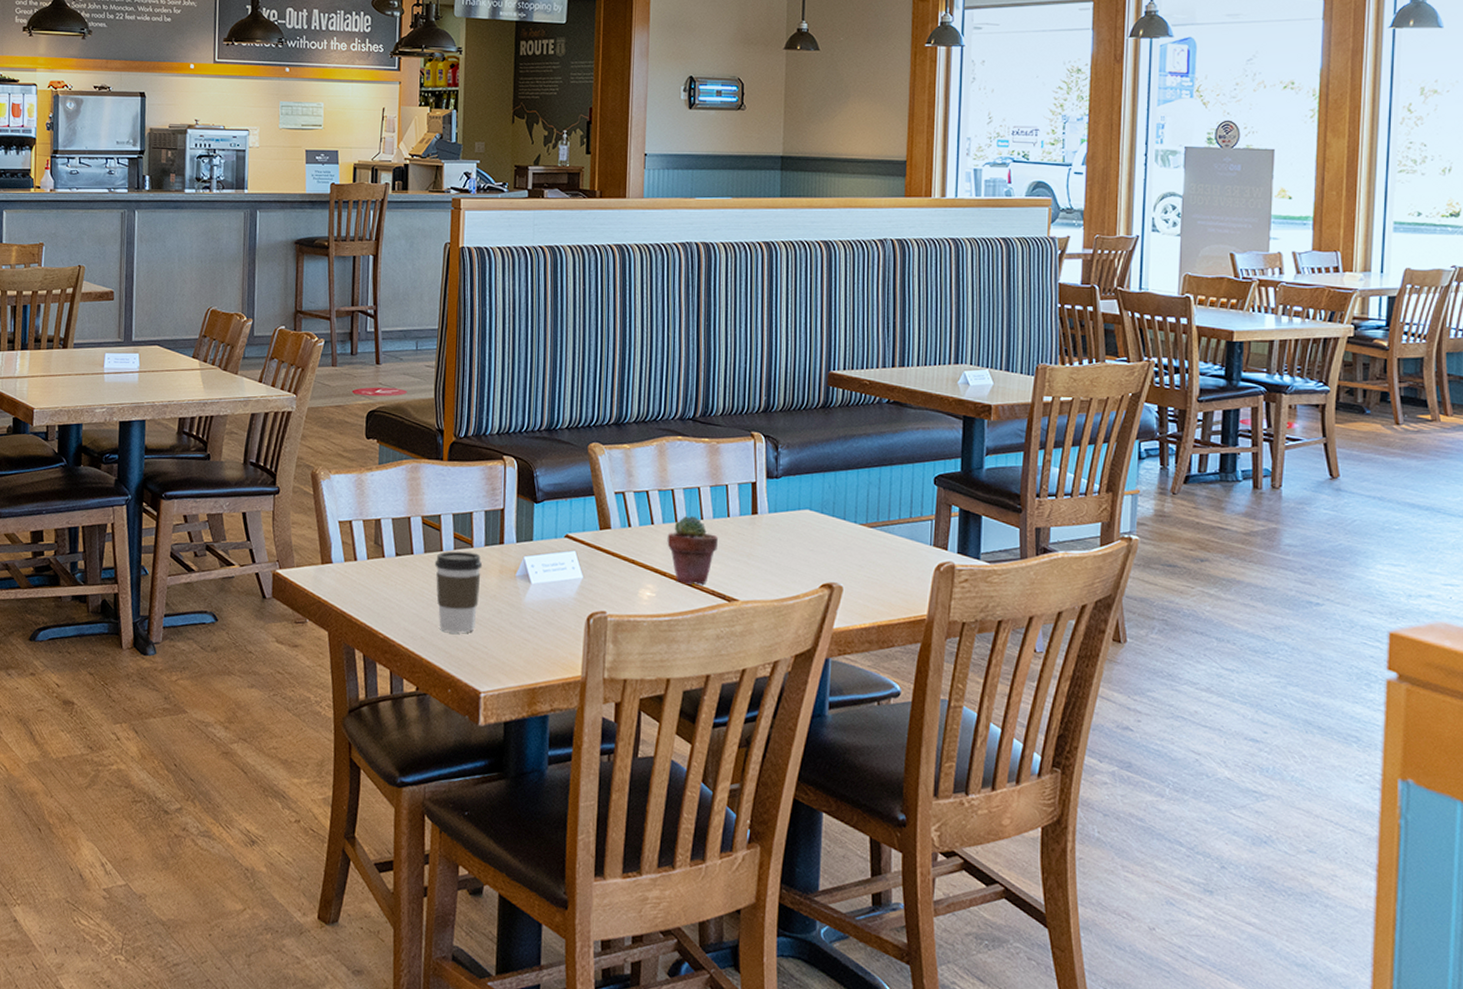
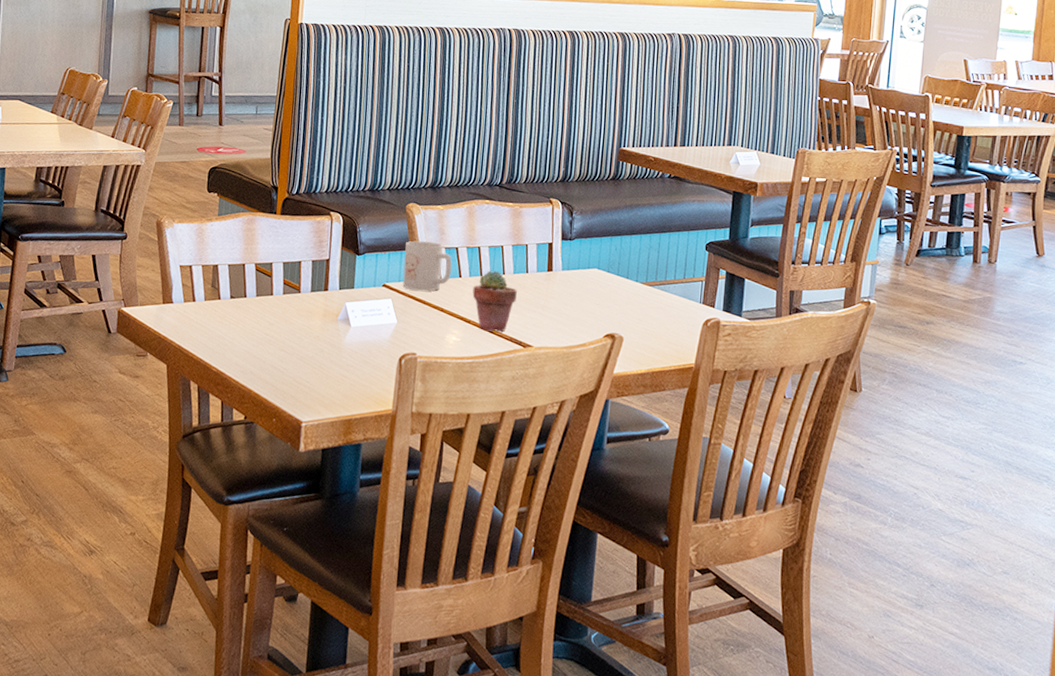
coffee cup: present [434,551,483,633] -> none [265,295,308,369]
mug: none [587,485,642,541] -> present [402,240,452,291]

